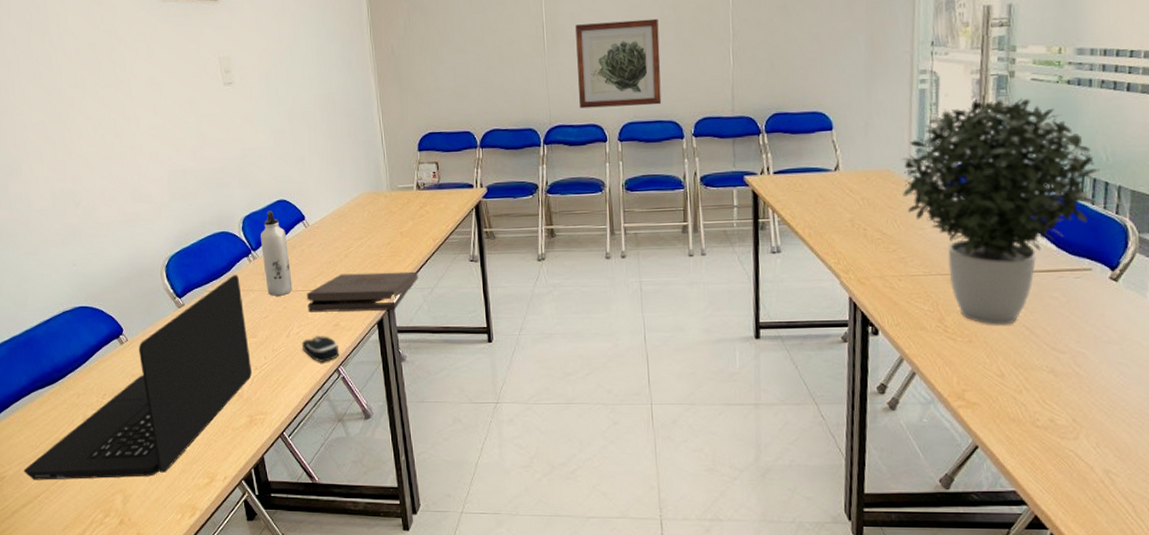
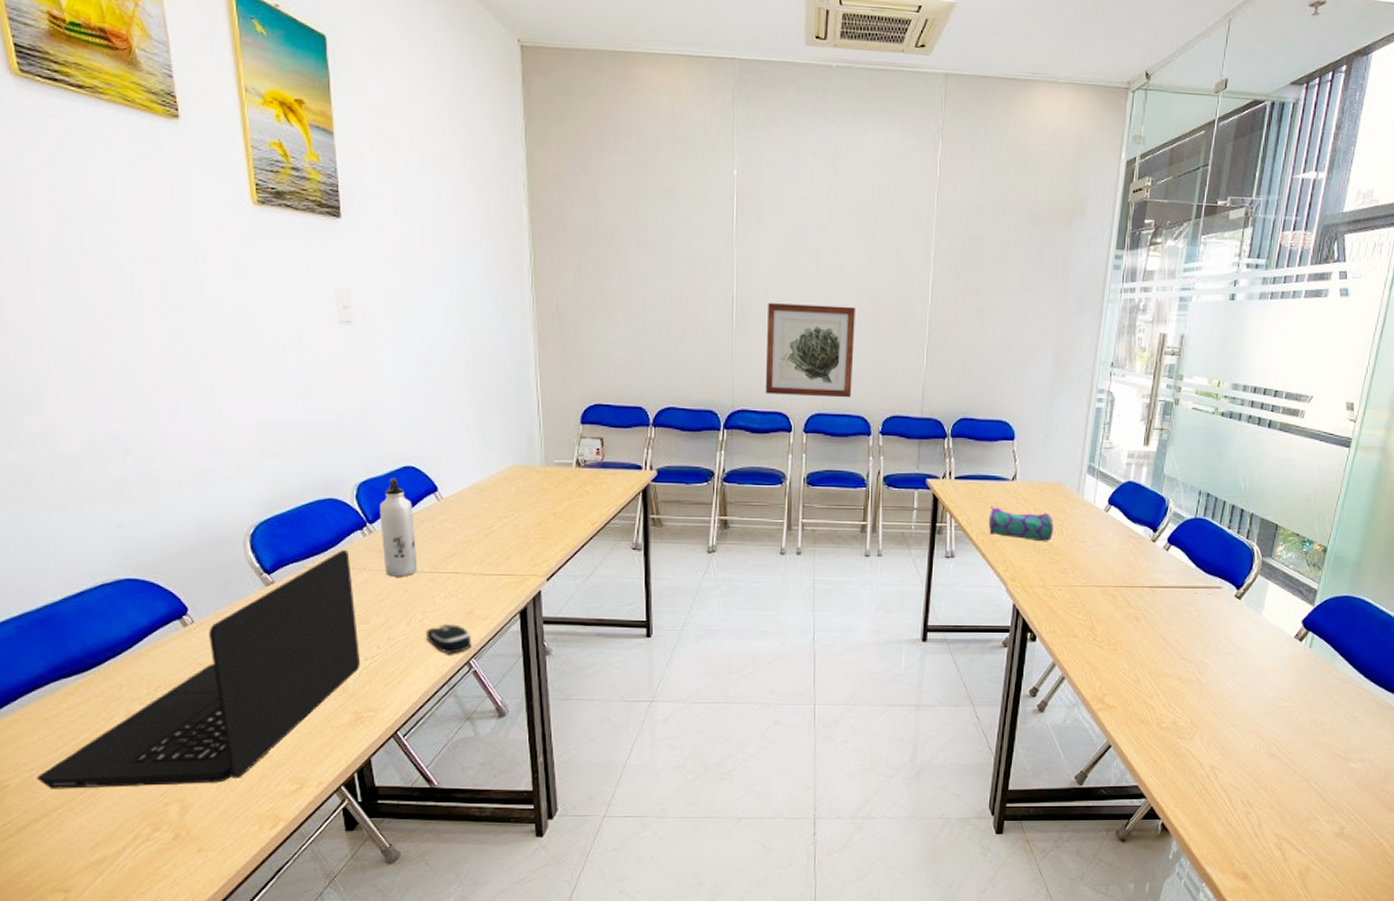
pizza box: present [307,271,419,312] -> none [435,555,572,599]
pencil case: none [813,198,886,231] -> present [988,506,1053,542]
potted plant: present [901,98,1100,325] -> none [1071,421,1238,635]

